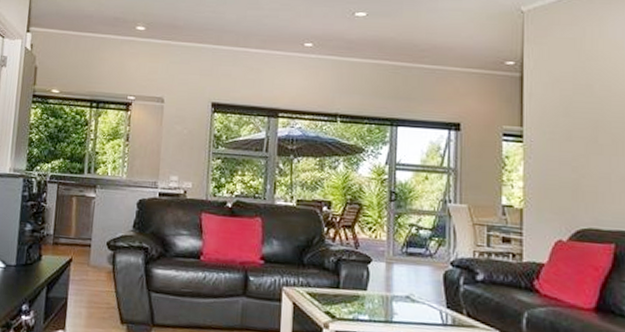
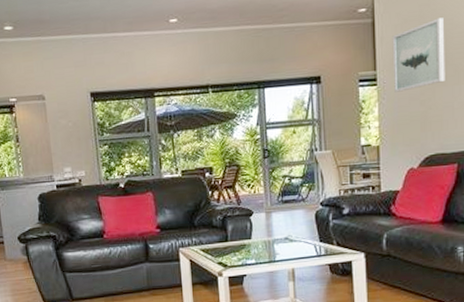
wall art: none [541,83,602,154] -> present [392,18,446,92]

